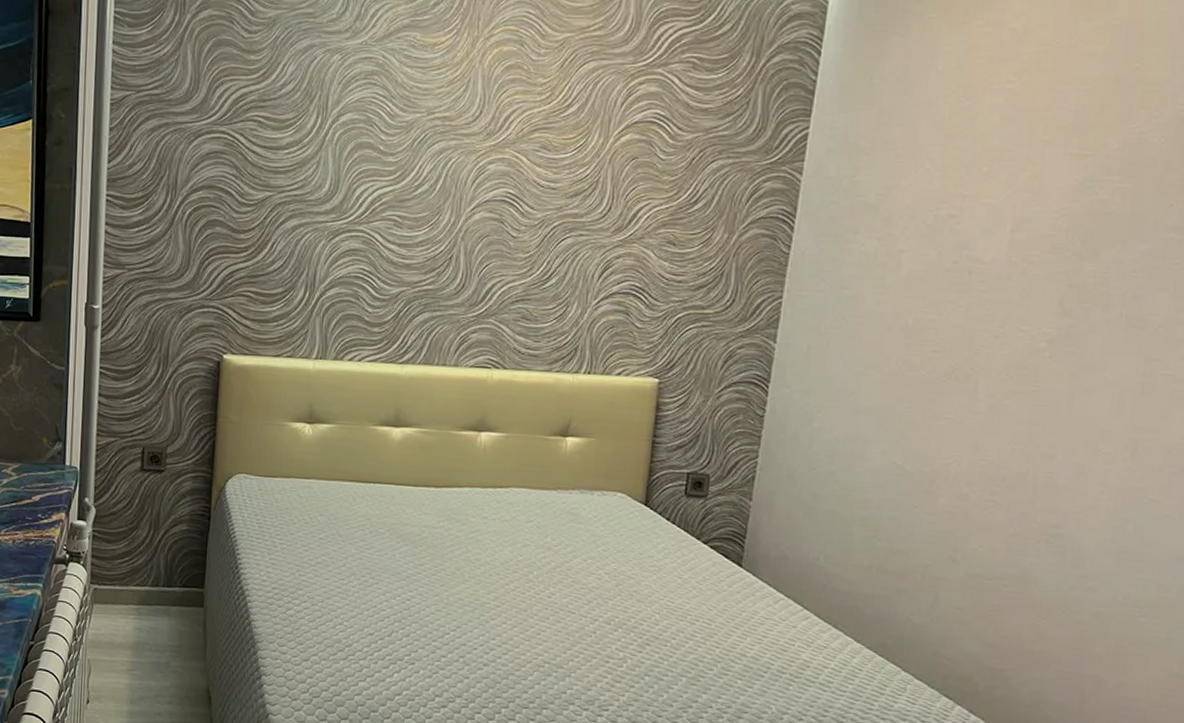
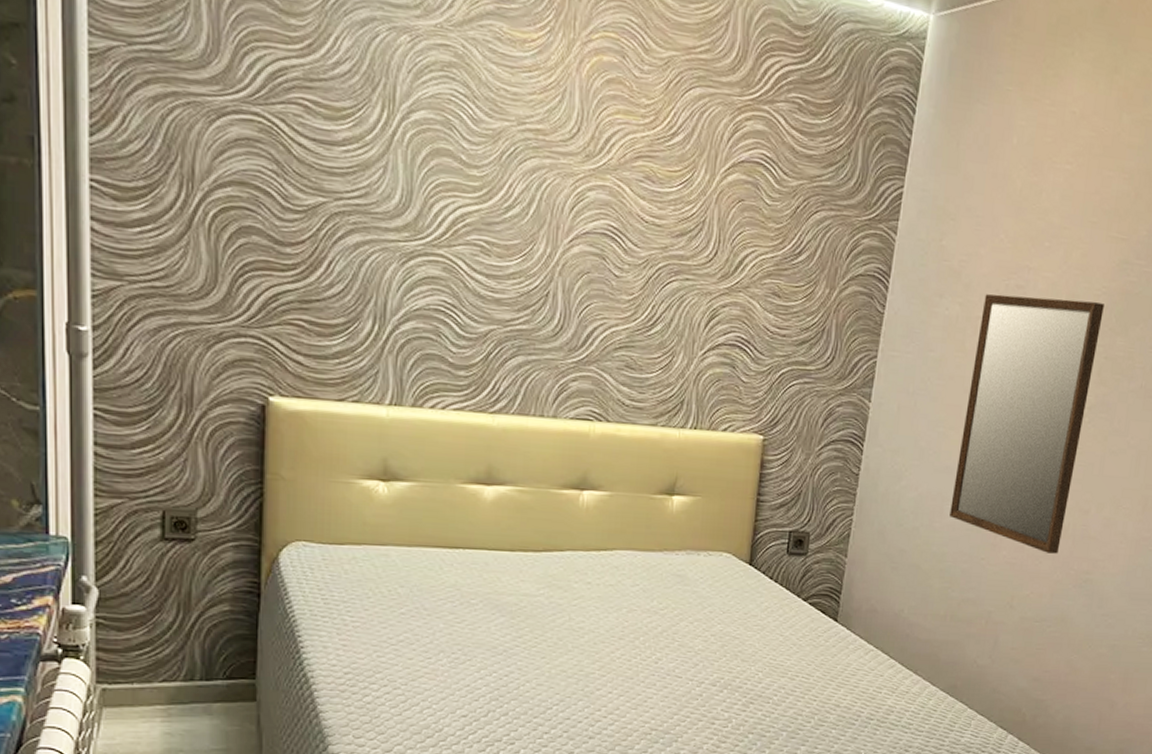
home mirror: none [872,225,1065,504] -> present [949,294,1104,554]

